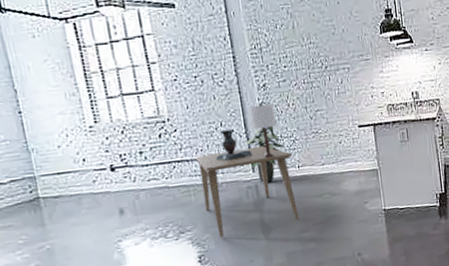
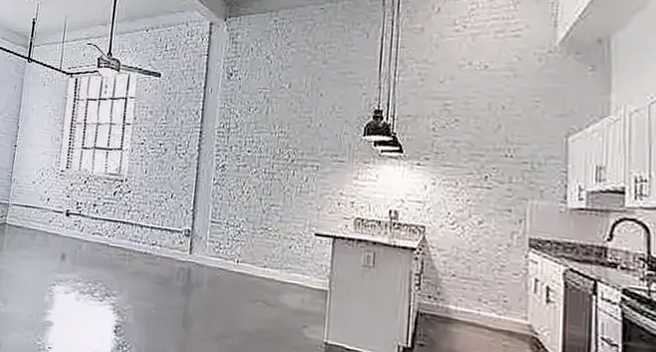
dining table: present [195,146,299,237] -> none [135,222,234,320]
decorative urn: present [216,130,252,161] -> none [158,203,194,237]
indoor plant: present [245,115,285,183] -> none [190,193,228,270]
lamp: present [248,103,276,158] -> none [200,183,228,243]

